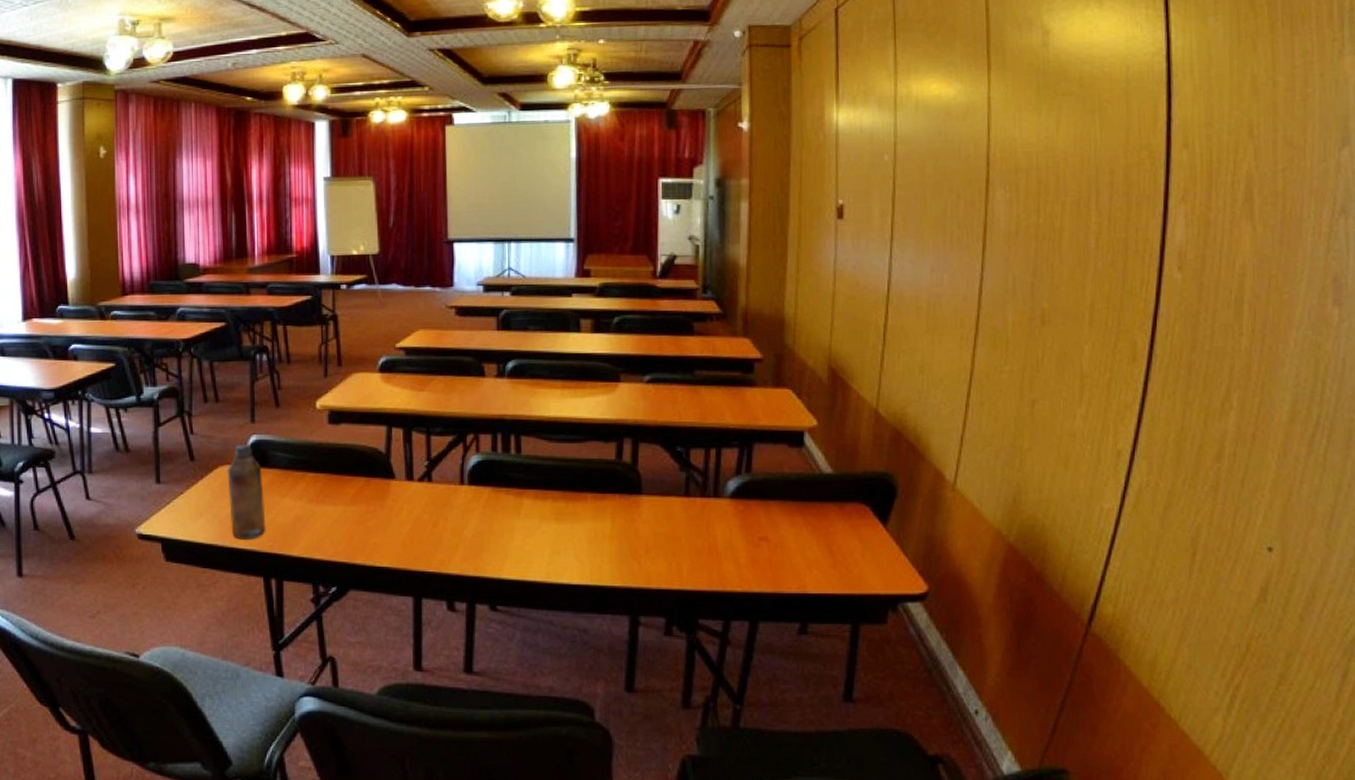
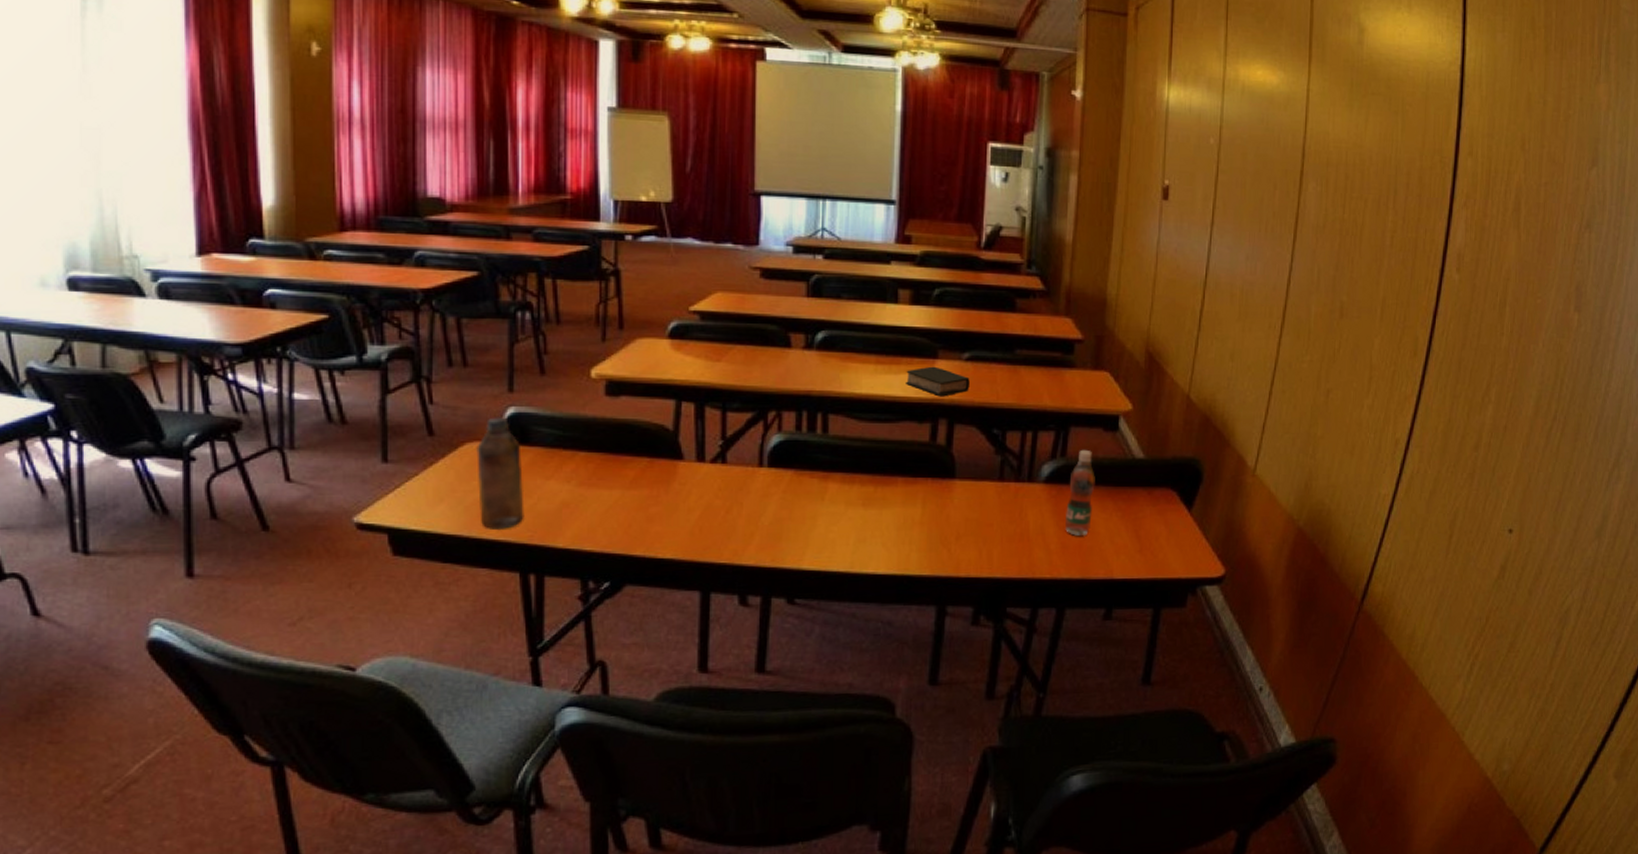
book: none [591,389,652,418] -> present [906,366,970,397]
bottle: none [754,465,783,551] -> present [1065,449,1095,537]

